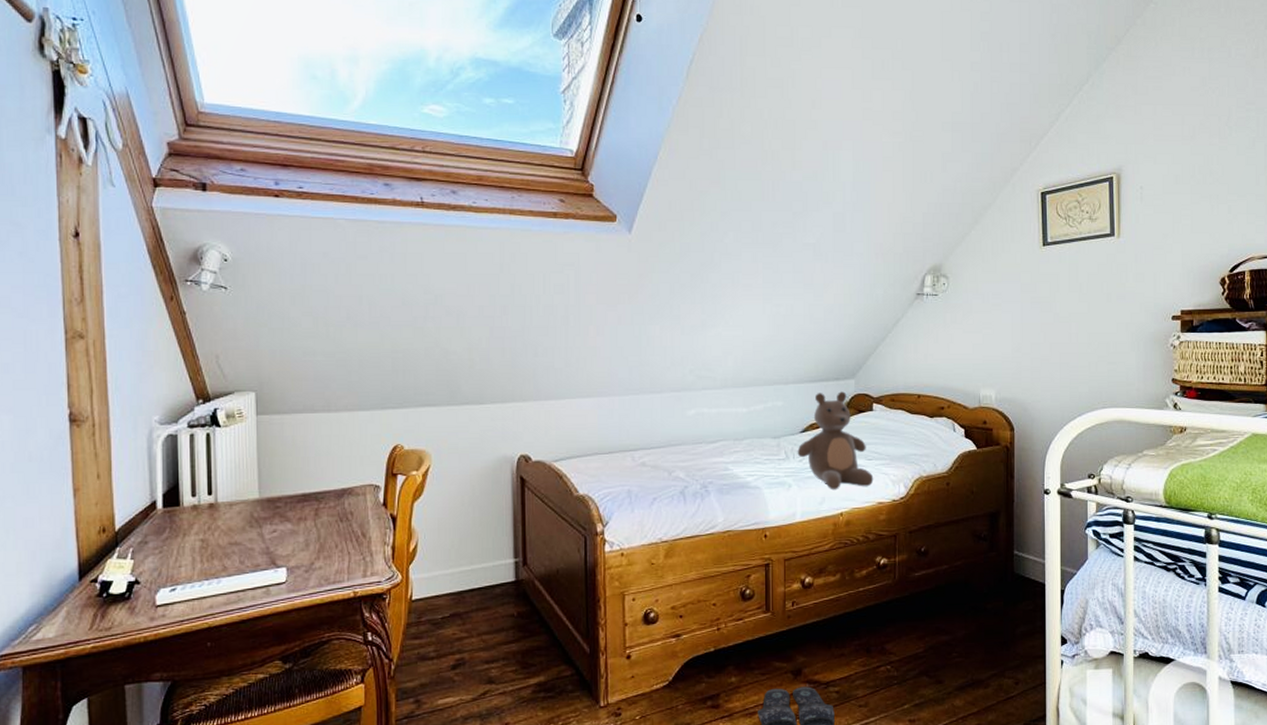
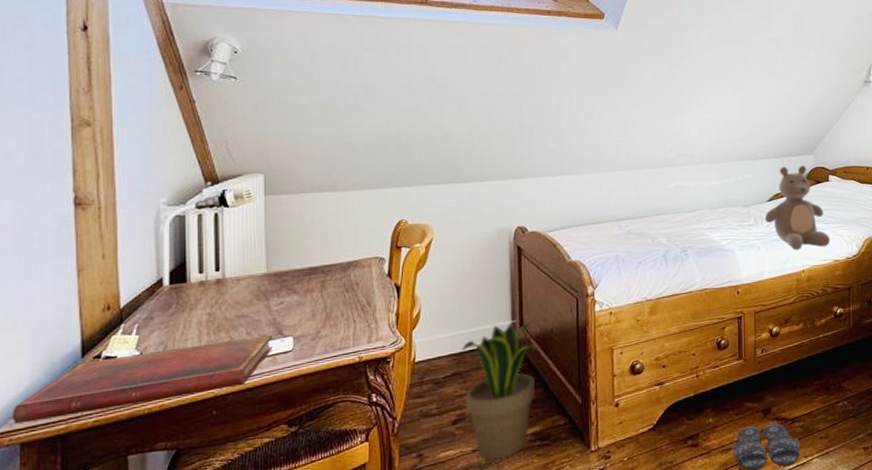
diary: none [14,565,266,646] -> present [12,335,273,423]
potted plant: none [460,560,542,710] -> present [461,322,538,460]

